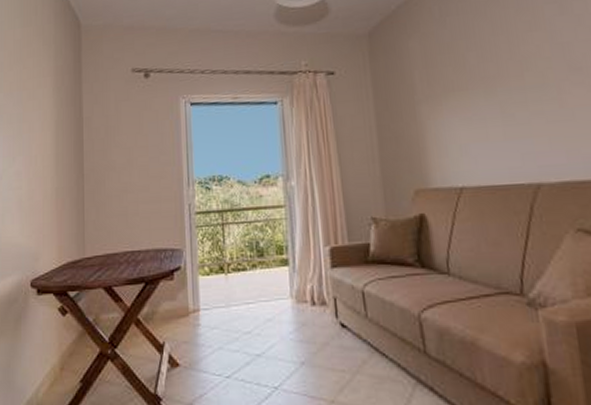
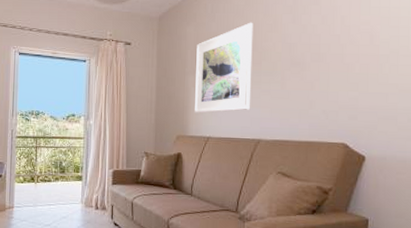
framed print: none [426,22,517,156] -> present [194,22,253,113]

